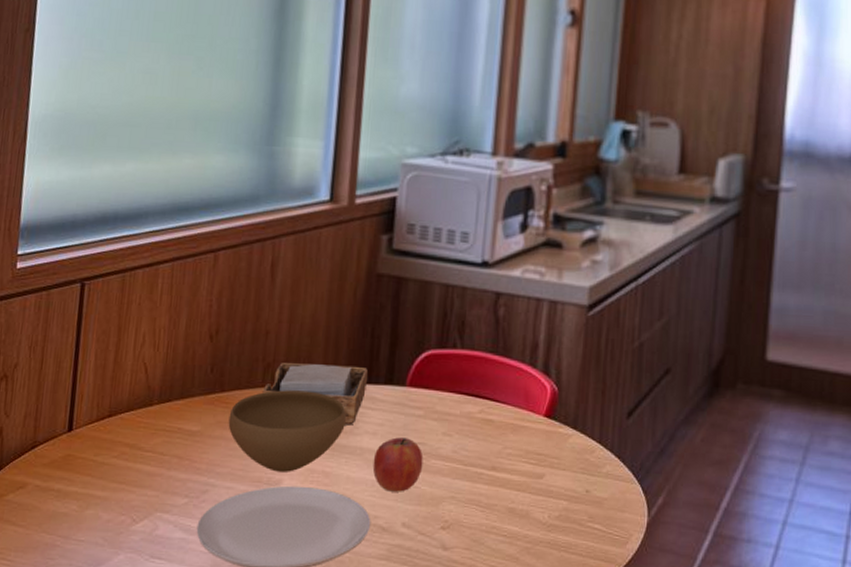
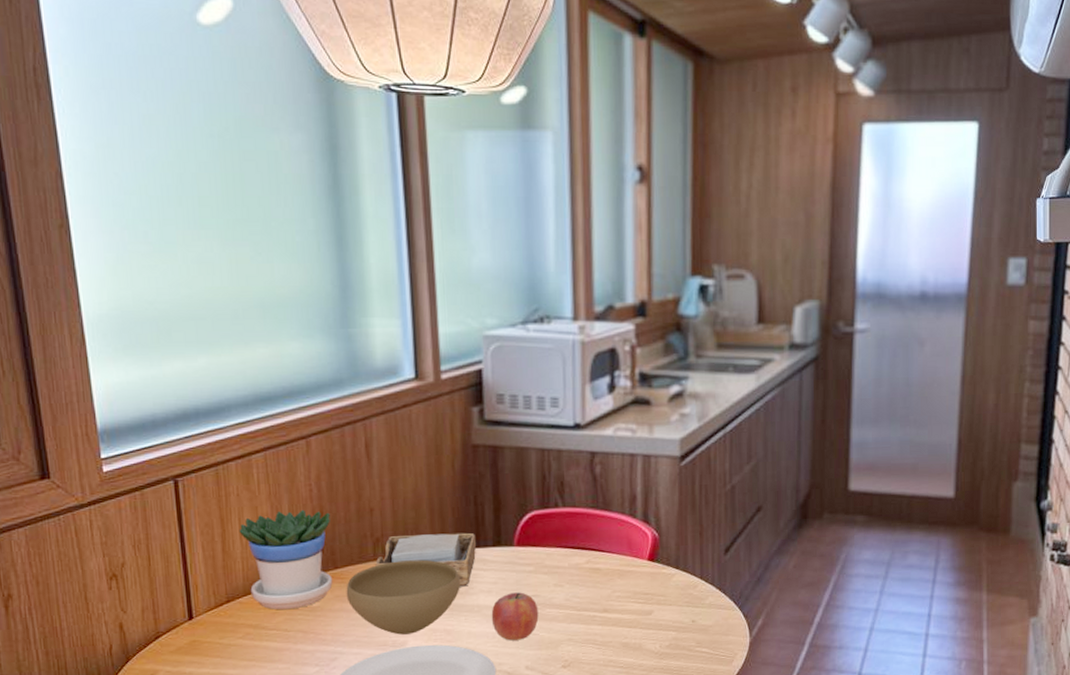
flowerpot: none [133,325,226,432] -> present [239,509,333,610]

